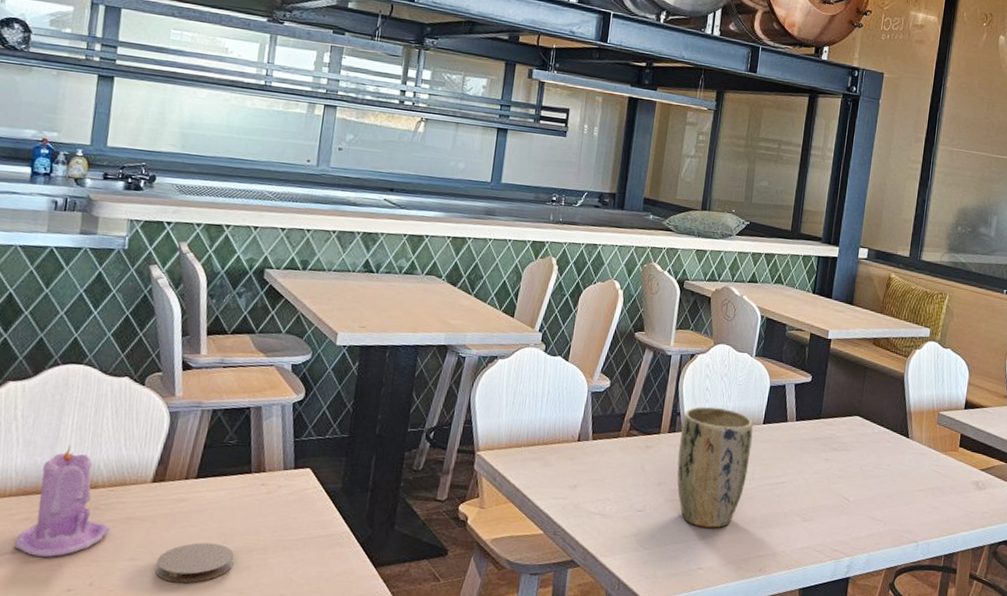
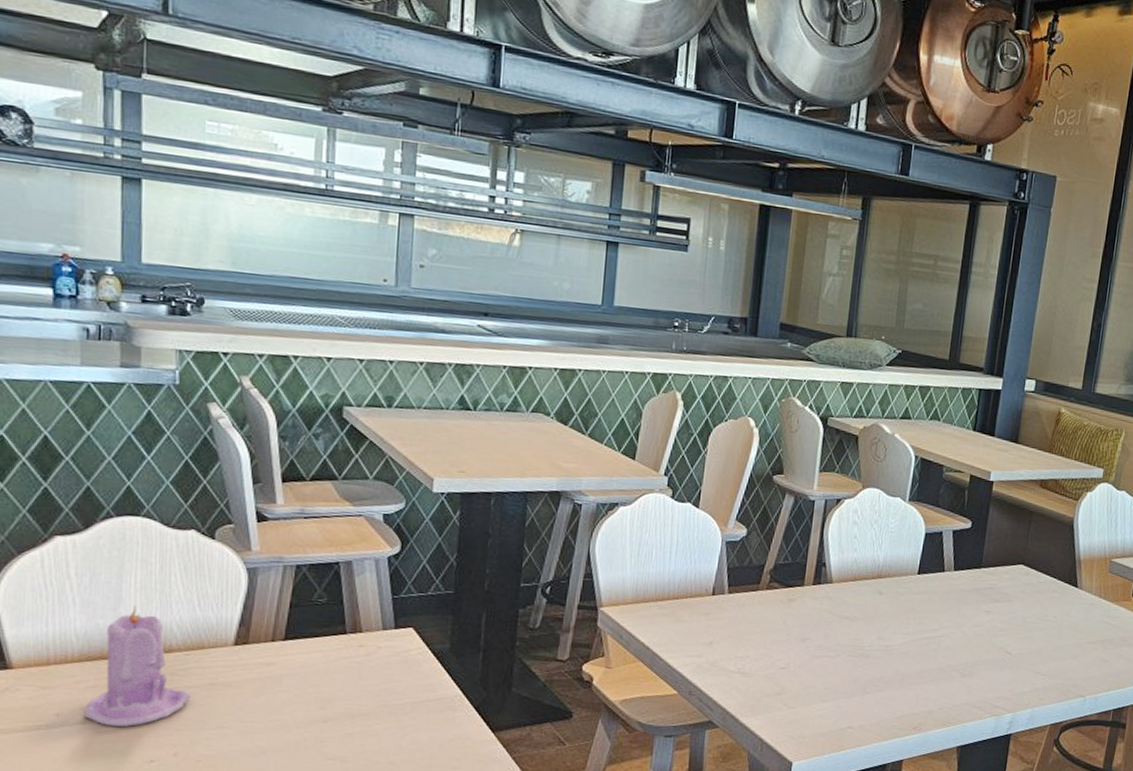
coaster: present [155,542,235,584] -> none [248,708,335,752]
plant pot: present [677,406,753,528] -> none [823,556,907,685]

